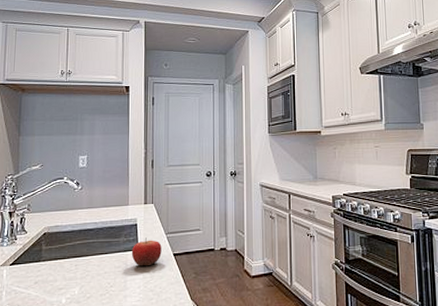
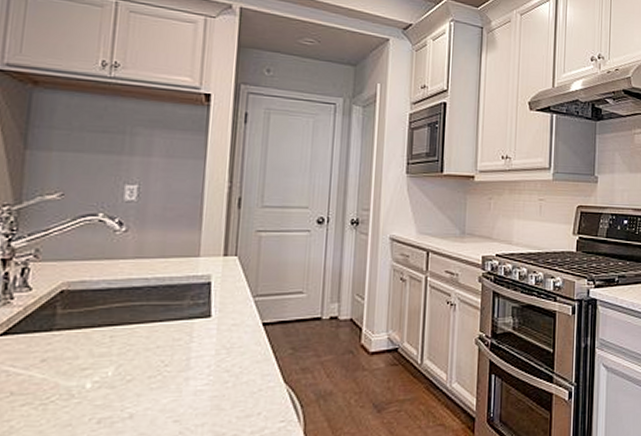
fruit: present [131,237,162,267] -> none [199,301,246,339]

